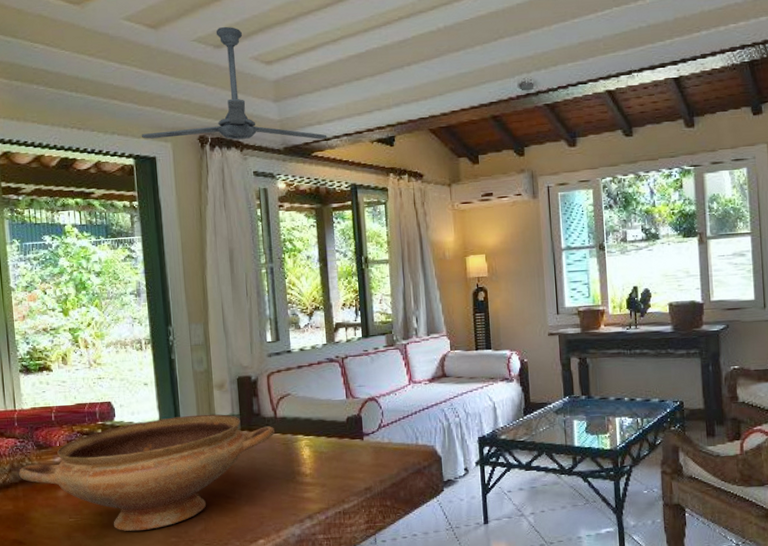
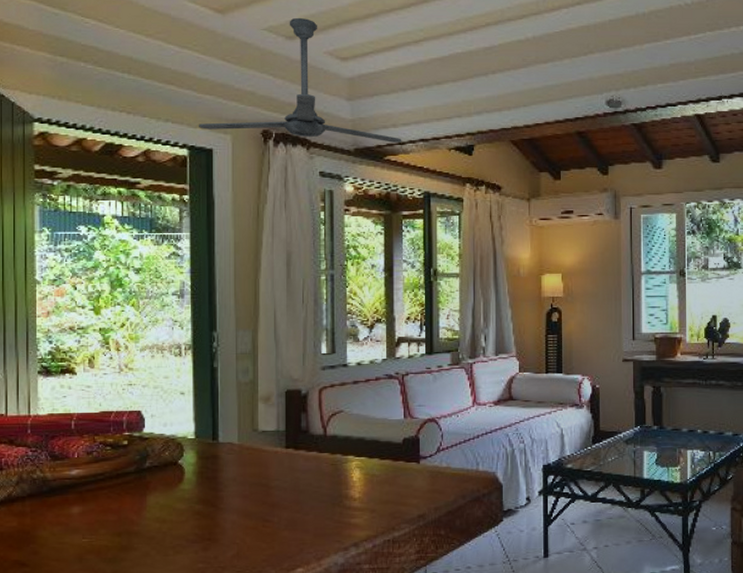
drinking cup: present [19,414,275,532] -> none [28,429,323,556]

